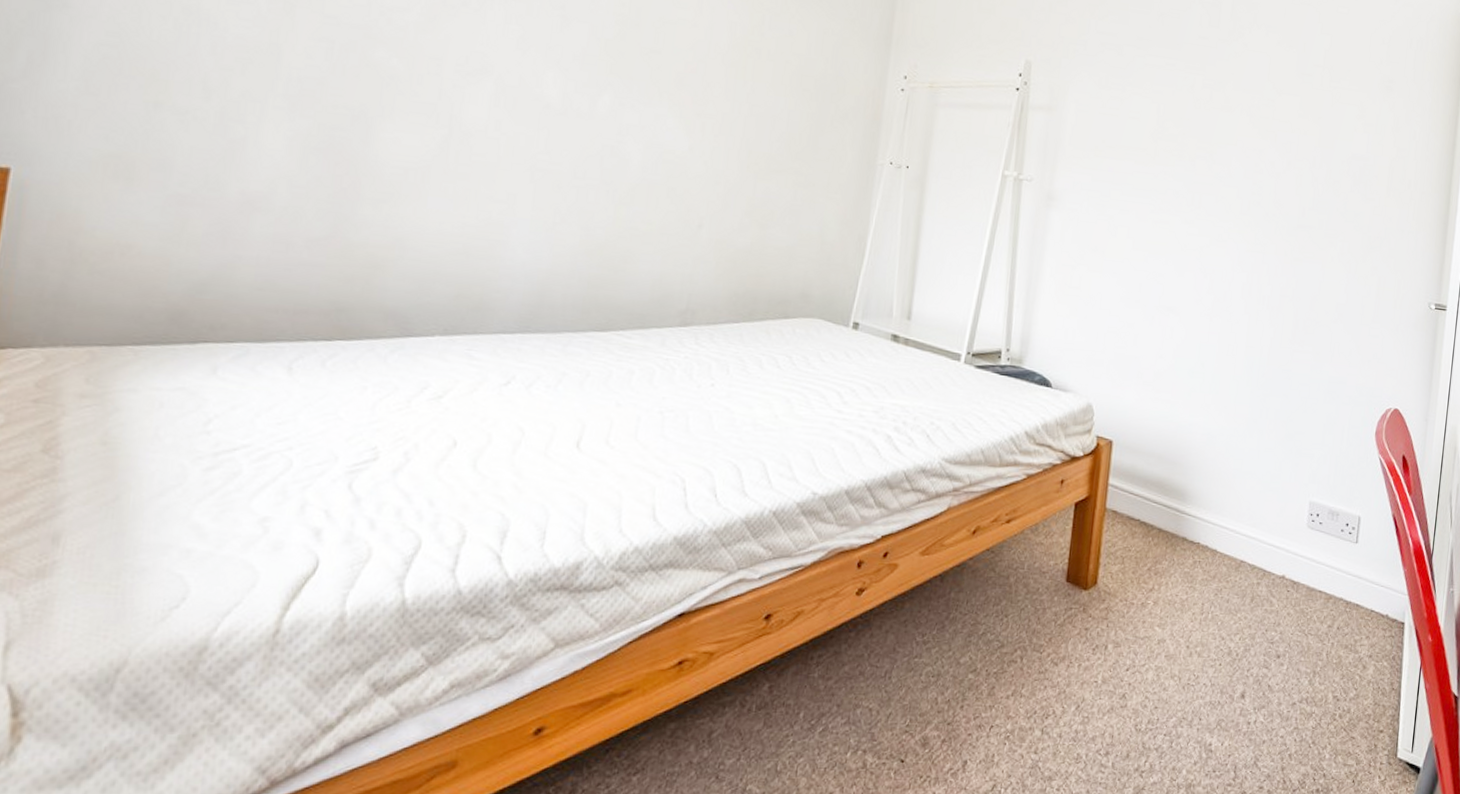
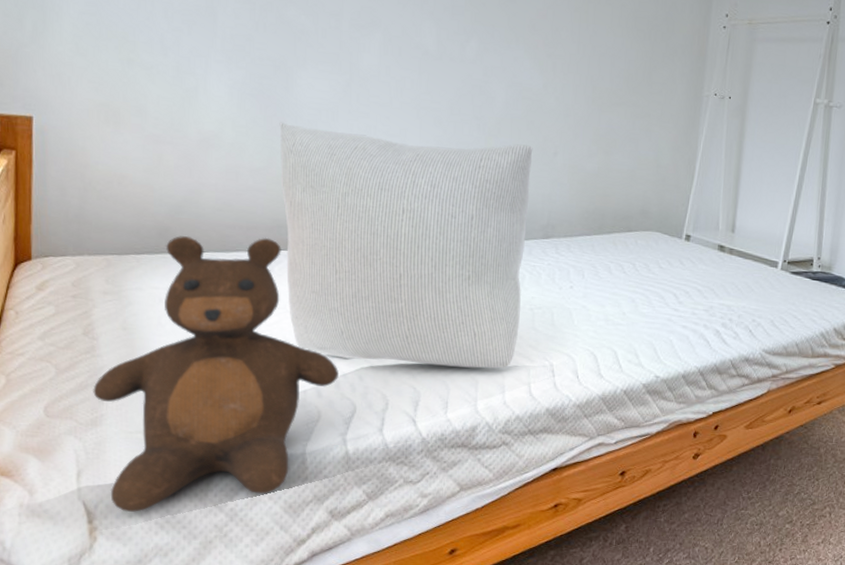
teddy bear: none [45,321,403,699] -> present [93,235,340,513]
pillow: none [341,182,673,487] -> present [279,122,533,369]

